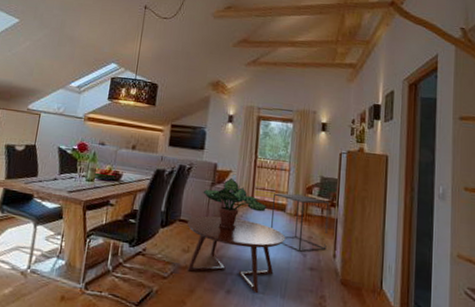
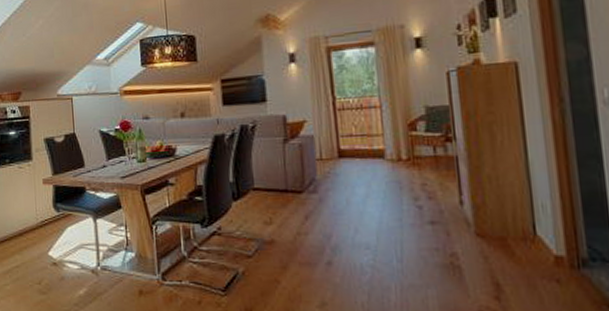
coffee table: present [186,216,286,294] -> none [264,176,391,261]
potted plant: present [203,178,267,231] -> none [275,130,359,192]
side table: present [271,193,330,252] -> none [365,133,449,204]

